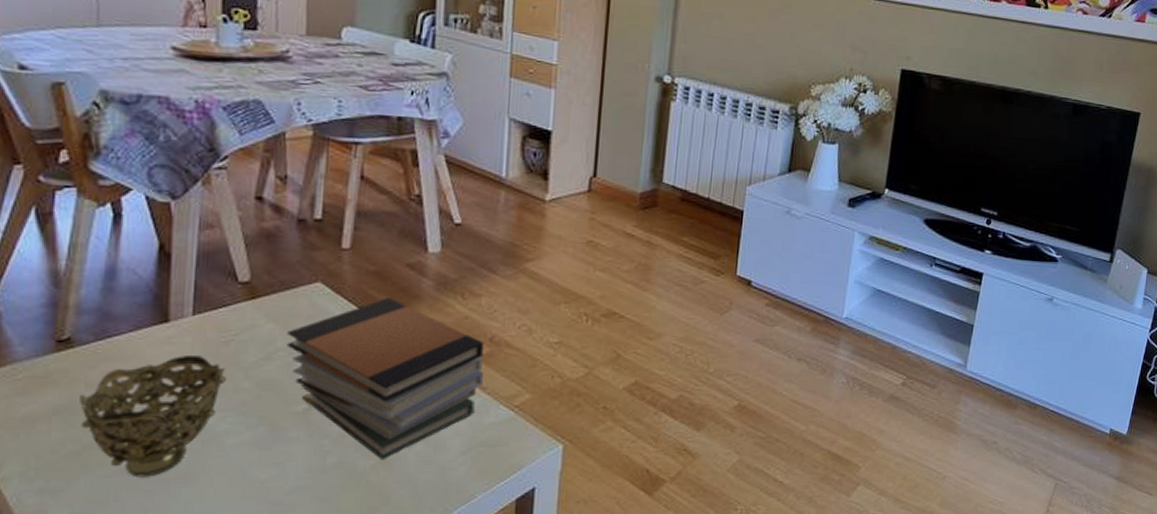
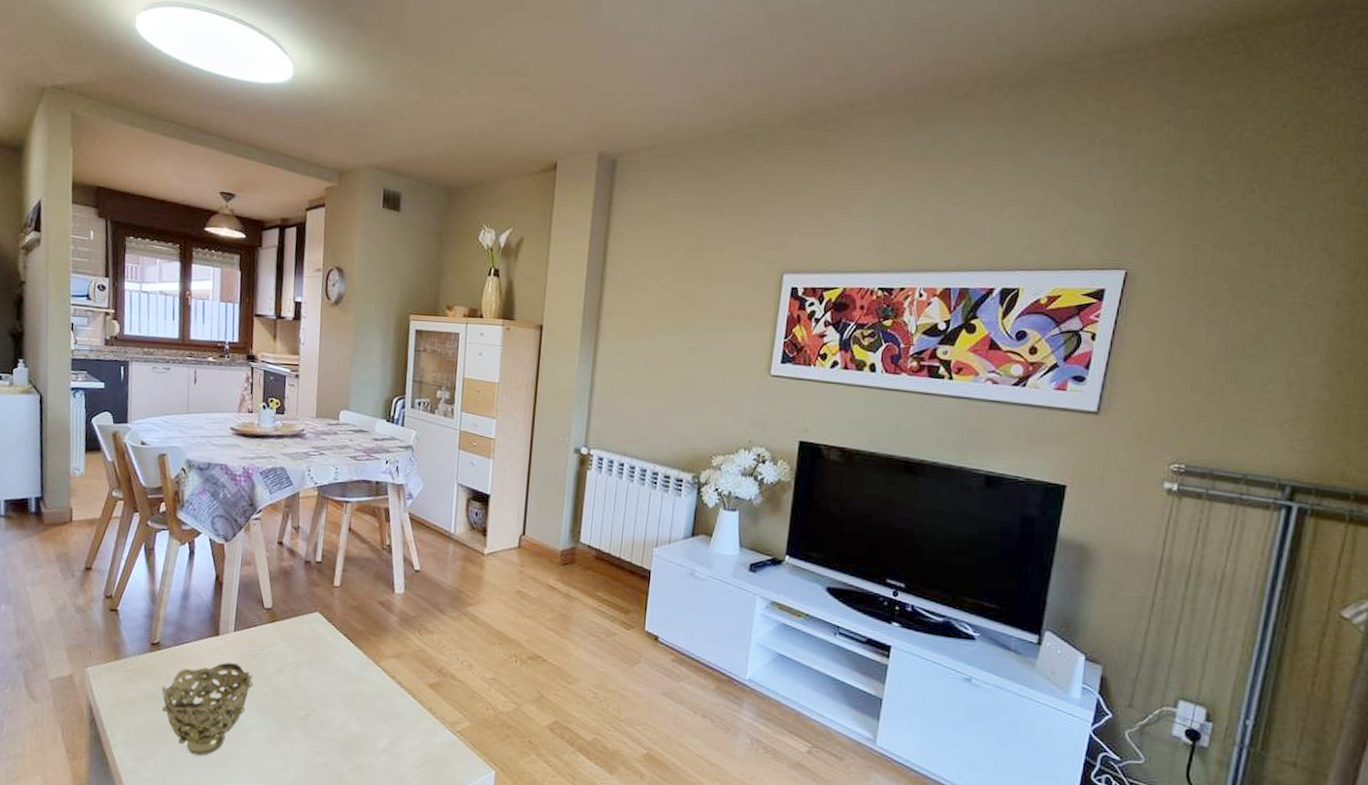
book stack: present [286,298,484,459] -> none [294,628,434,764]

